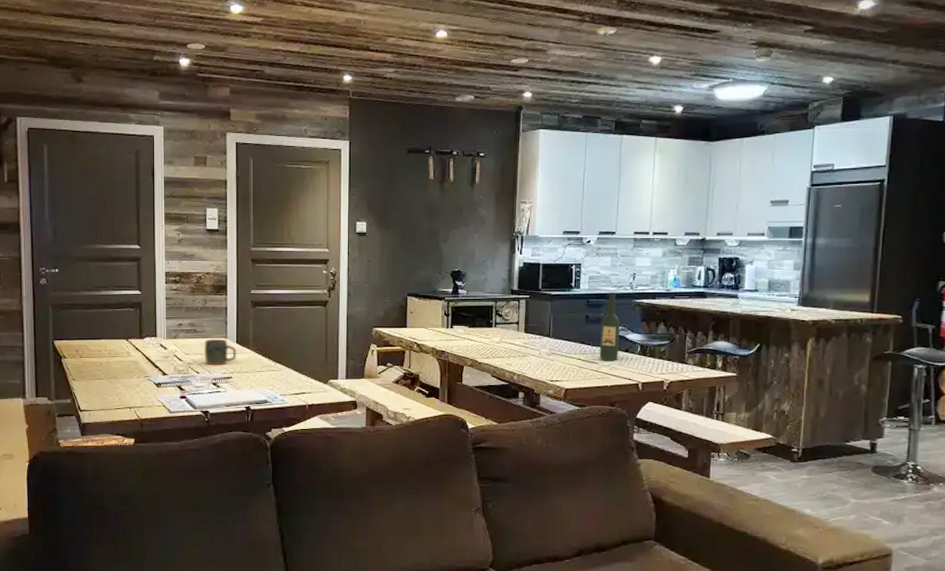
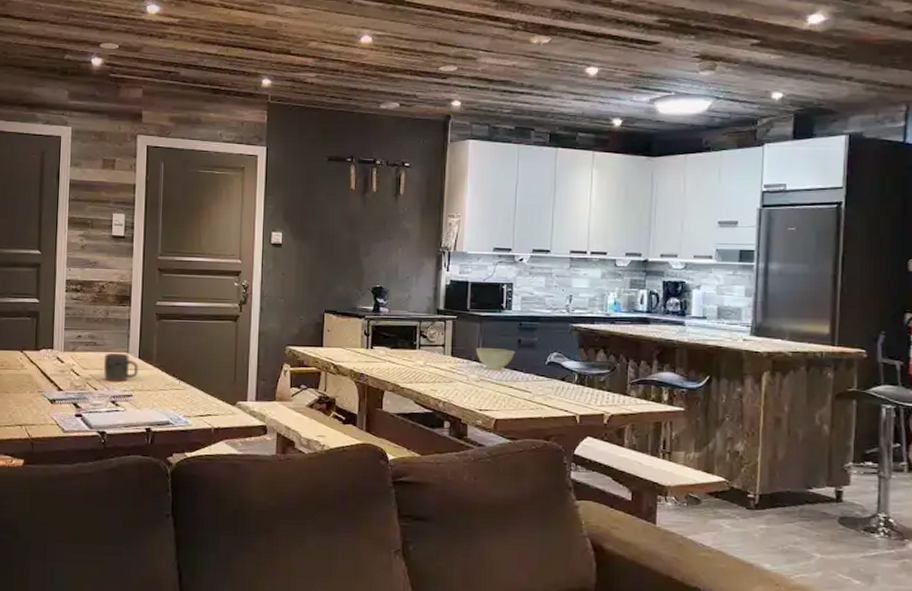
bowl: none [547,324,583,345] -> present [476,348,515,371]
wine bottle: present [599,292,620,362] -> none [533,315,555,391]

